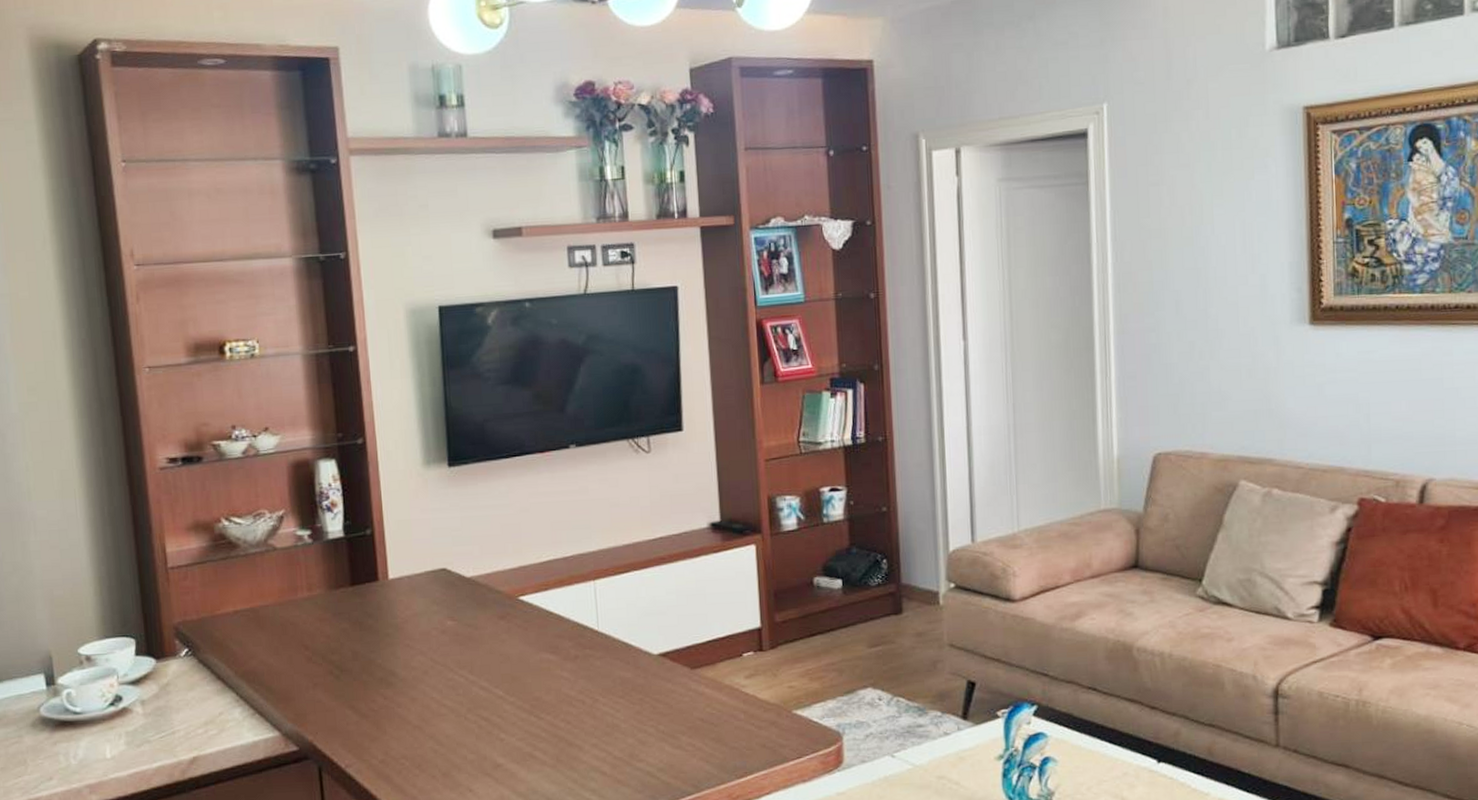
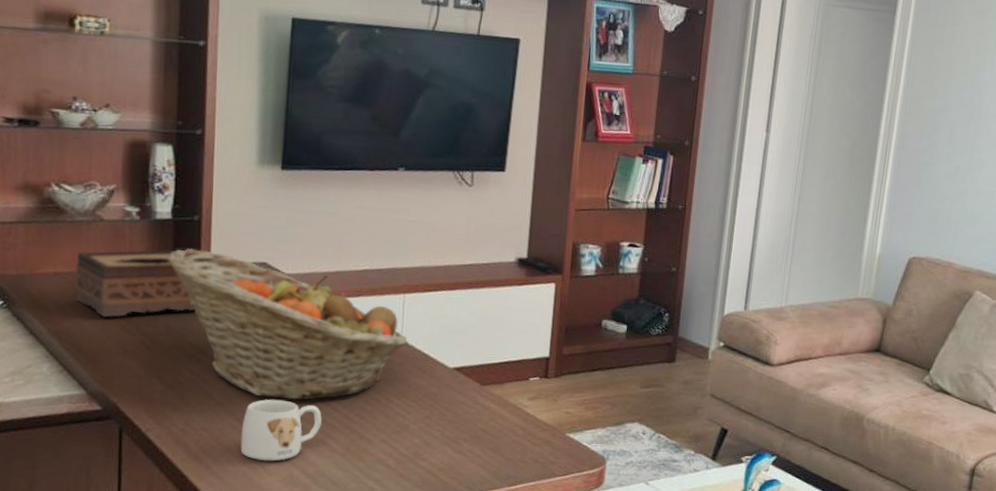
tissue box: none [255,565,380,651] -> present [74,249,200,318]
fruit basket: none [344,564,606,714] -> present [167,248,408,400]
mug: none [443,714,526,784] -> present [240,399,322,461]

